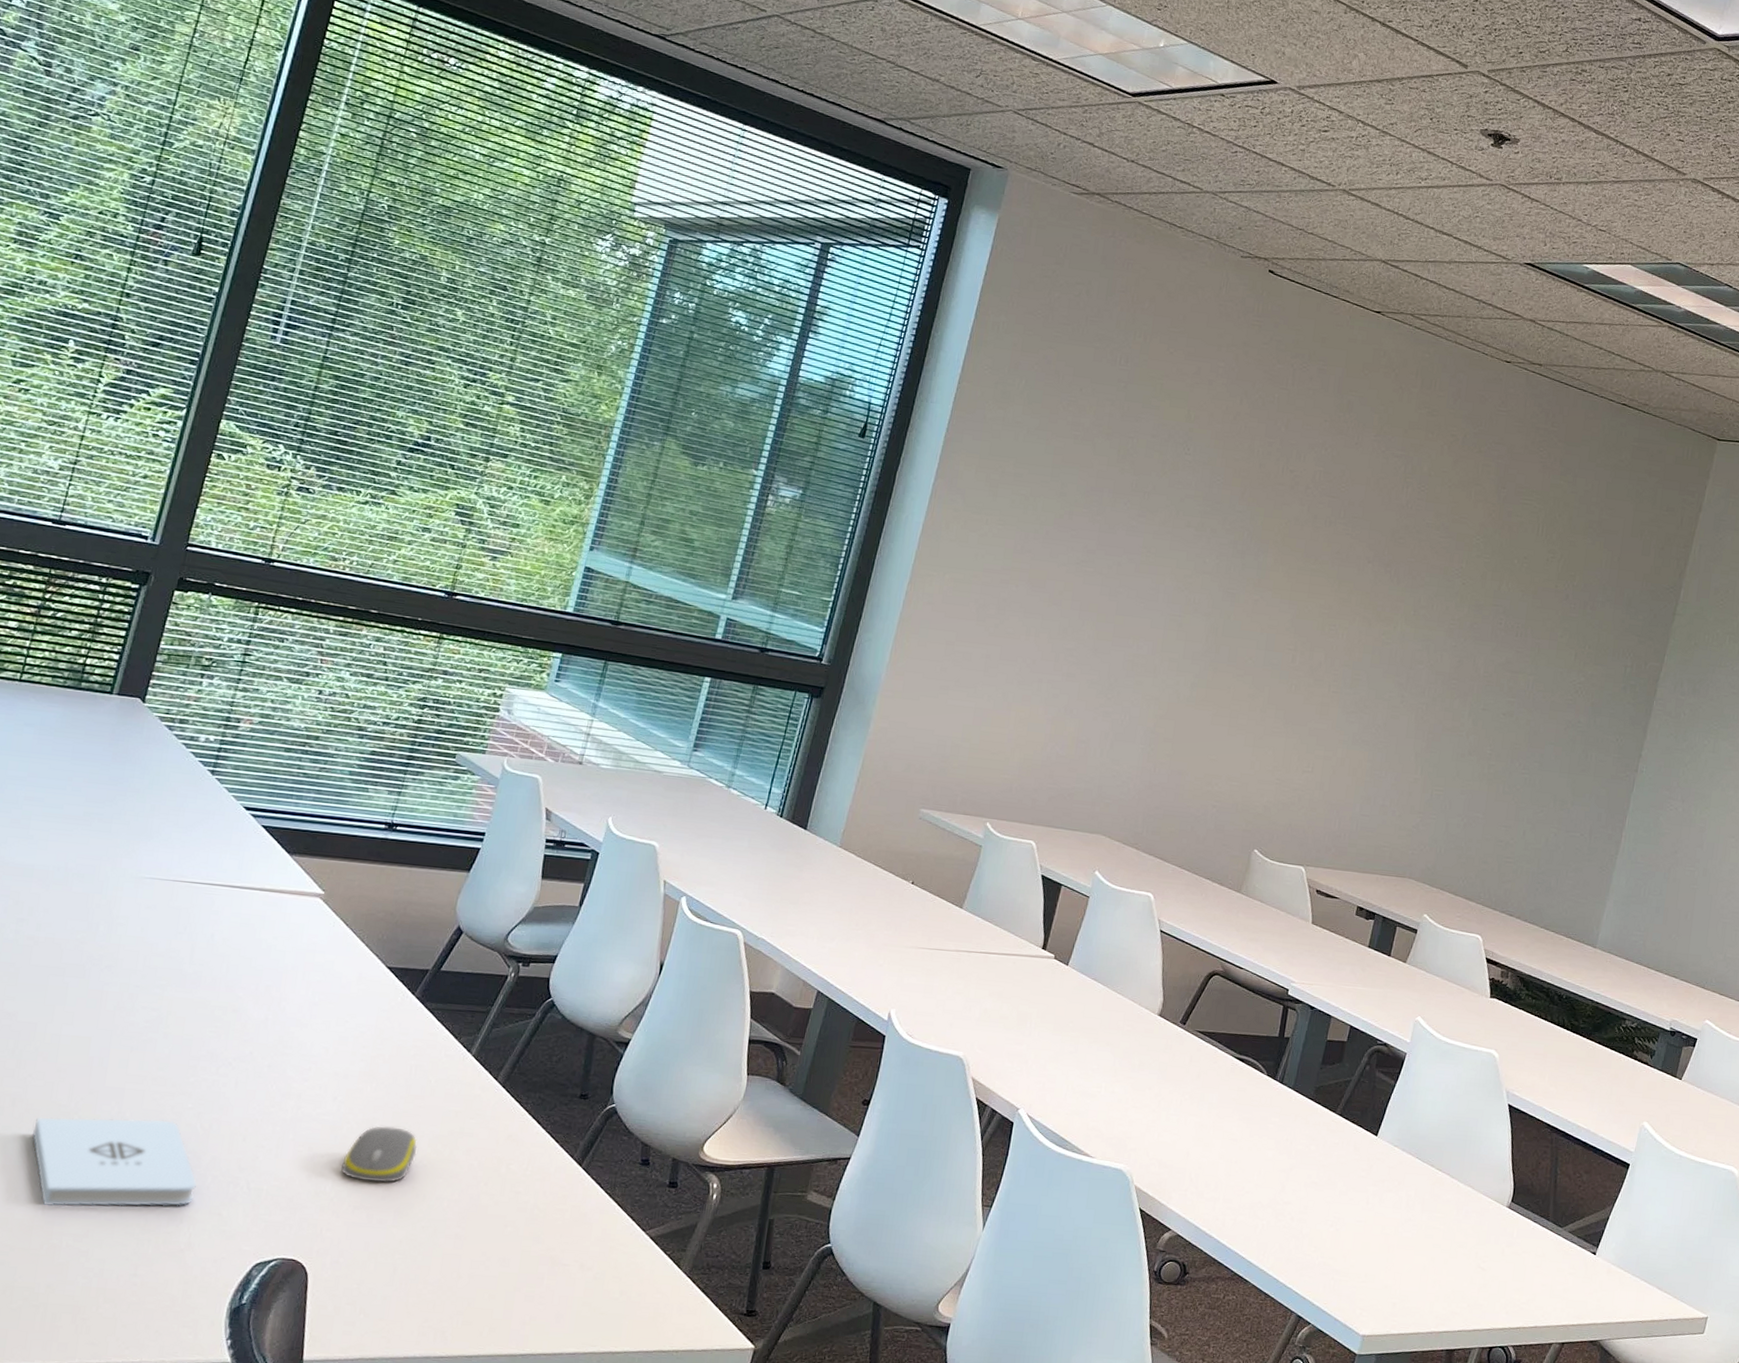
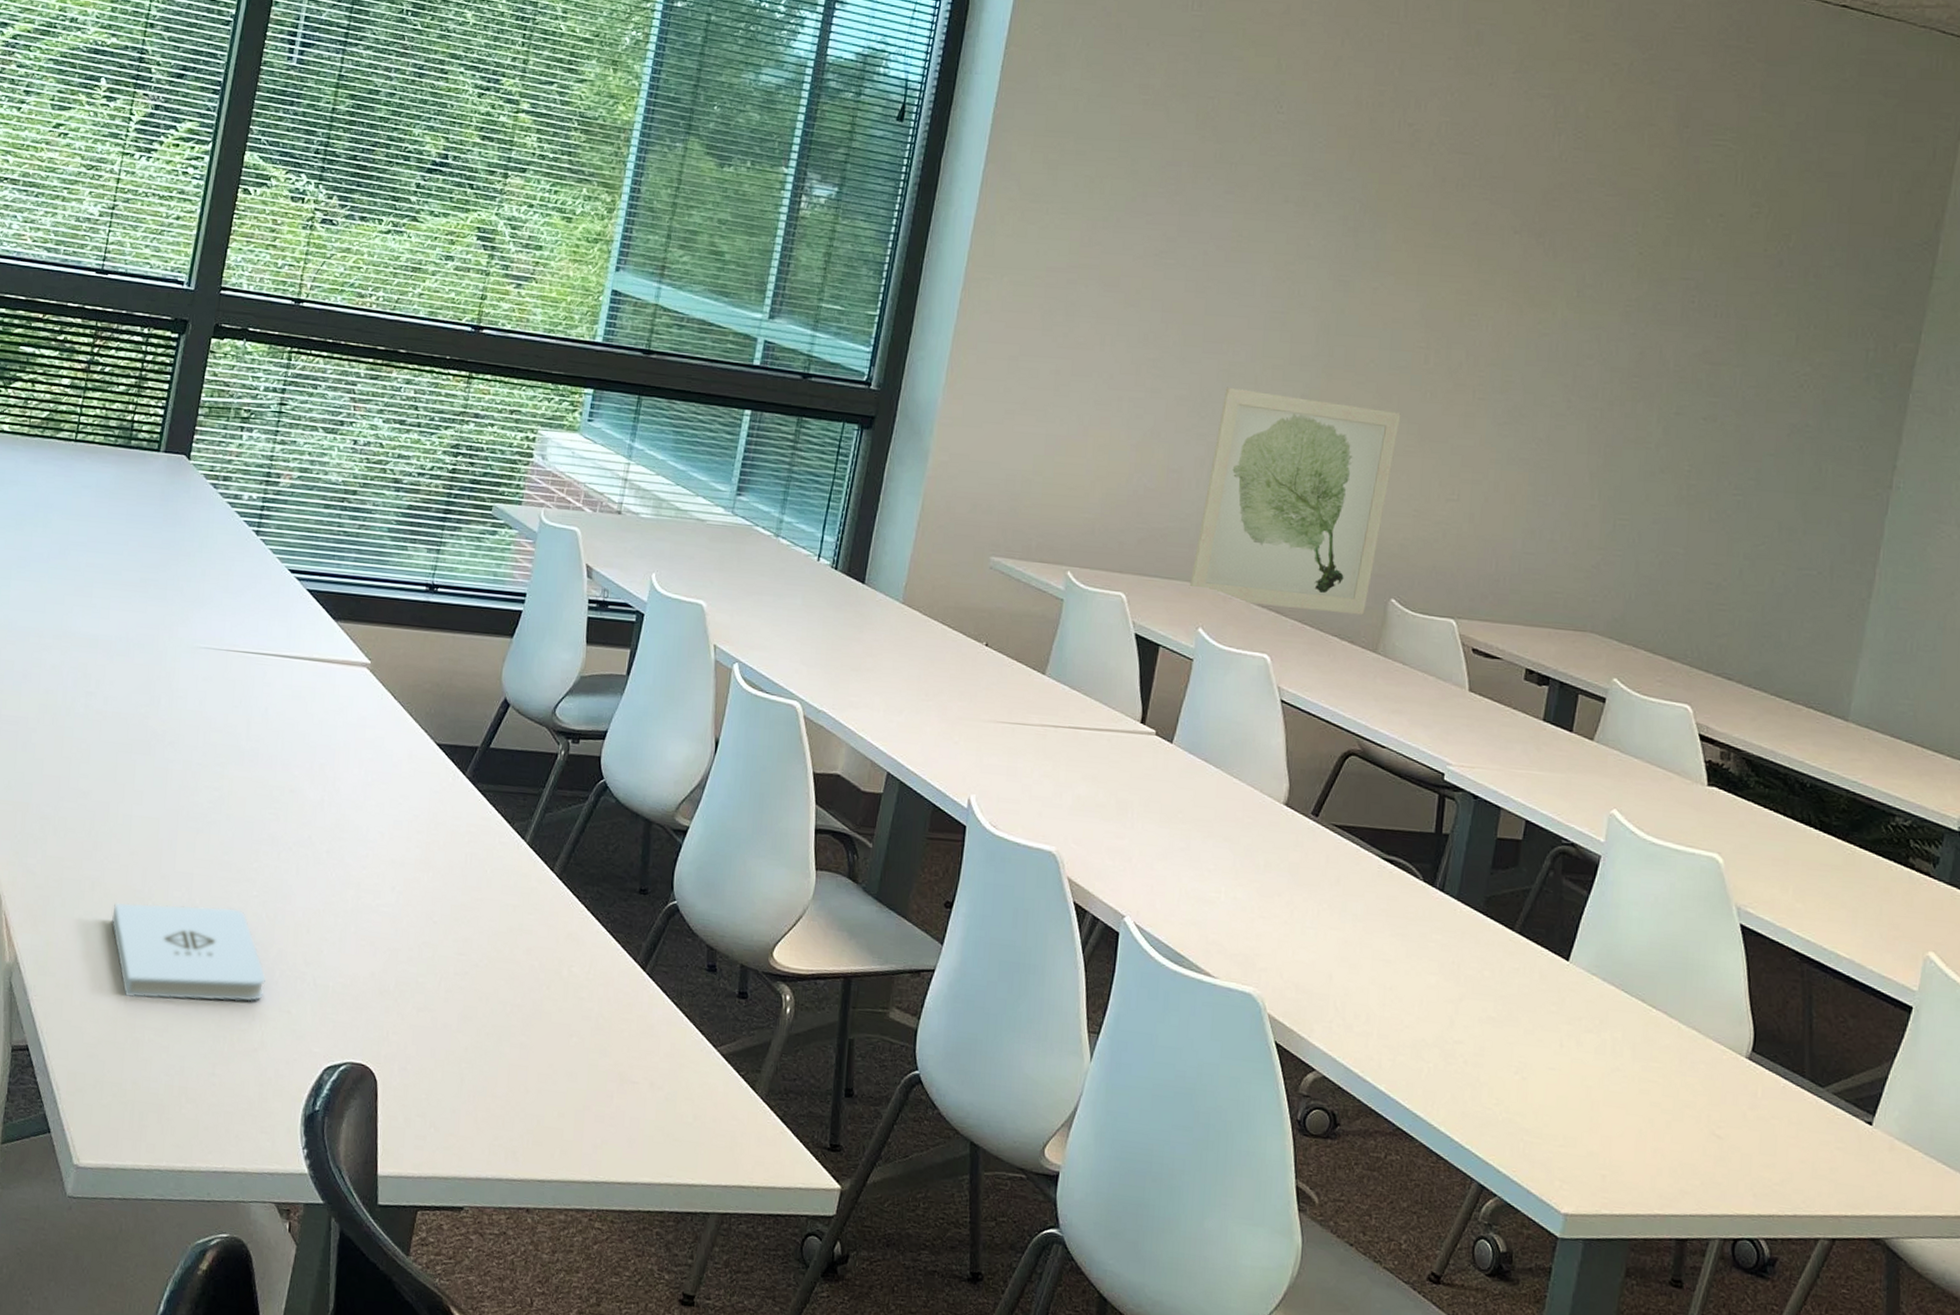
computer mouse: present [341,1126,418,1183] -> none [403,920,477,983]
wall art: none [1089,674,1271,863] -> present [1189,387,1401,616]

